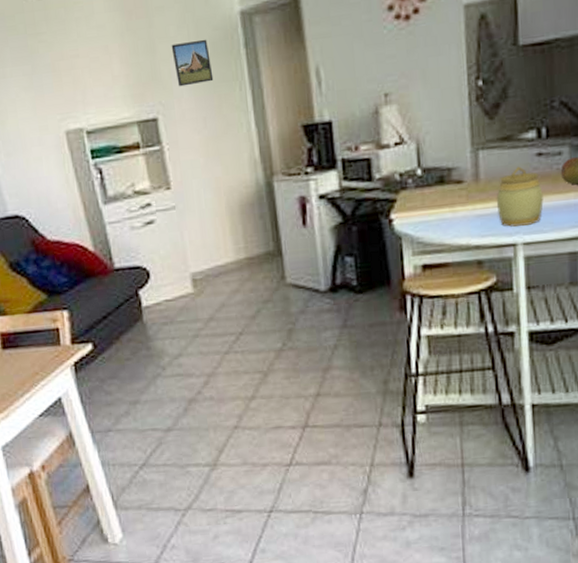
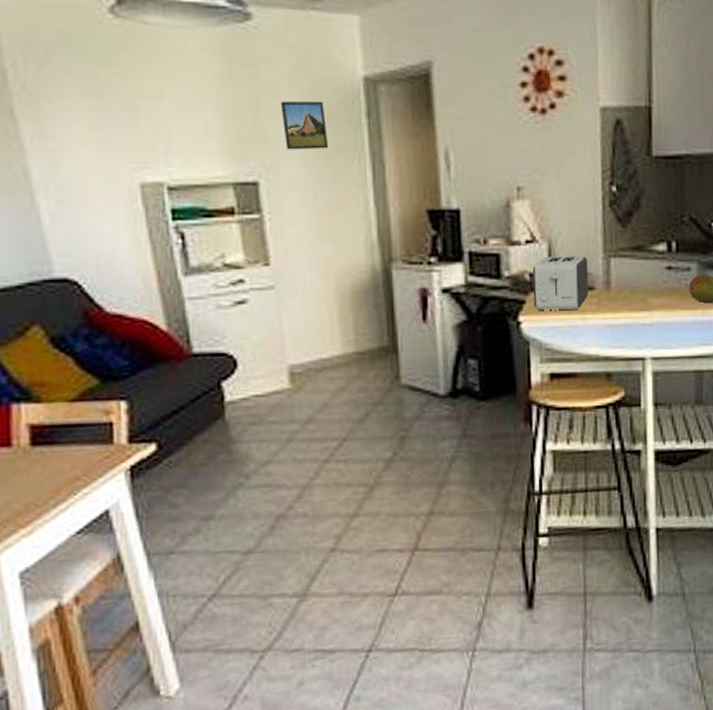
toaster: none [402,151,458,208] -> present [532,256,588,311]
jar: present [496,166,544,227] -> none [626,278,672,340]

